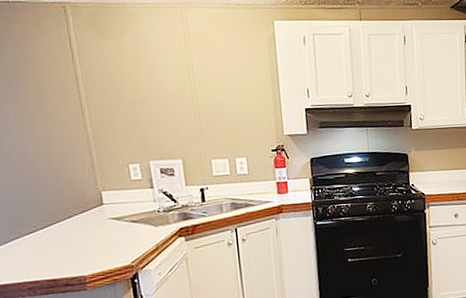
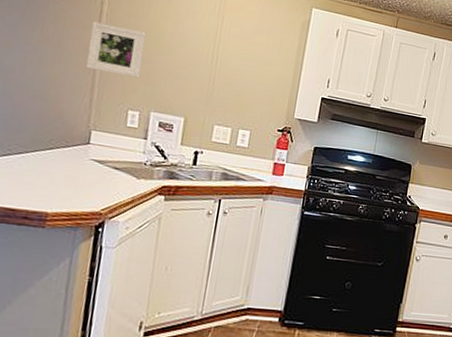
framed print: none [72,85,130,134] -> present [86,21,146,78]

